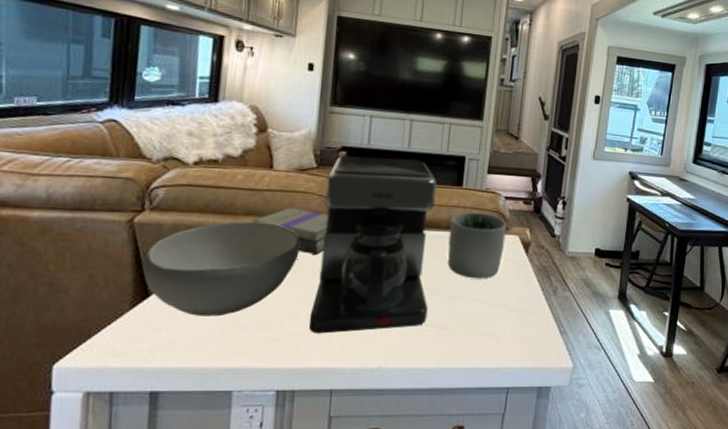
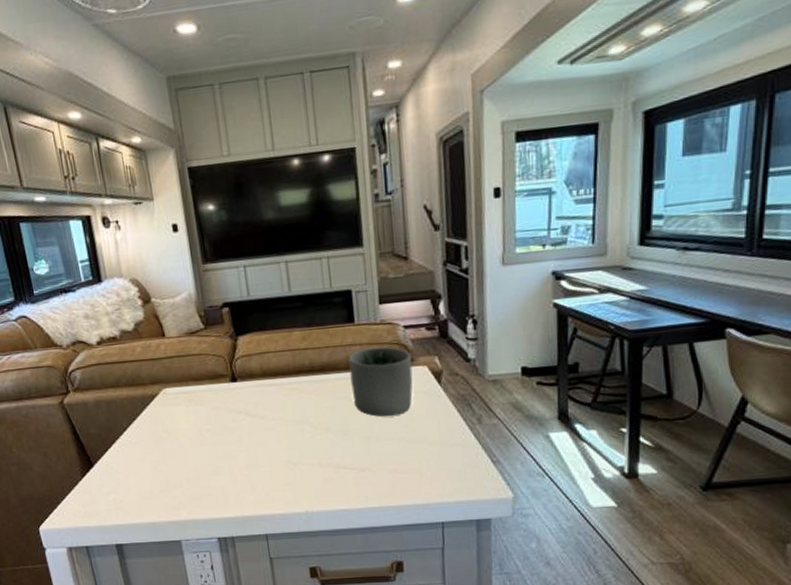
decorative bowl: present [142,221,300,317] -> none [80,388,208,479]
books: present [252,207,329,254] -> none [159,370,230,413]
coffee maker: present [309,155,437,334] -> none [216,302,344,485]

